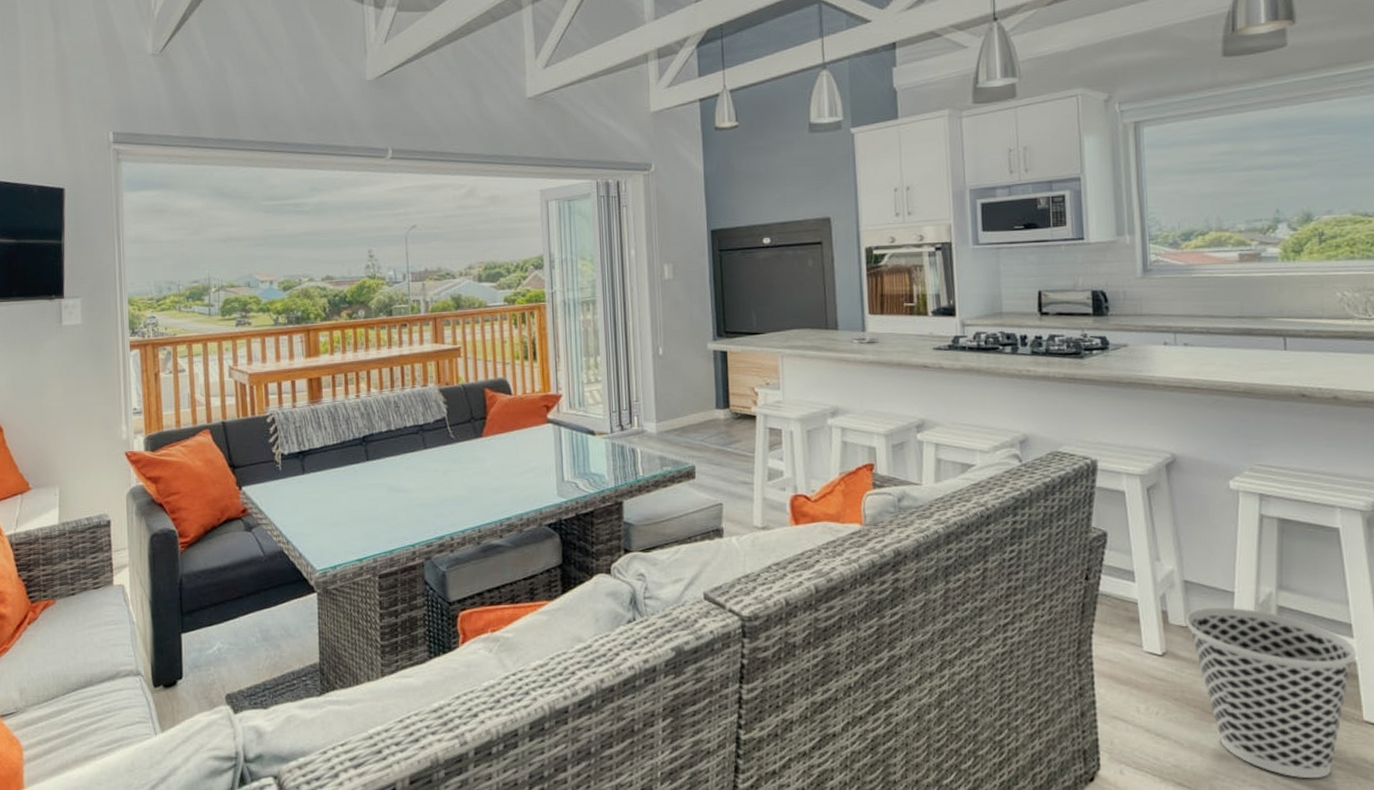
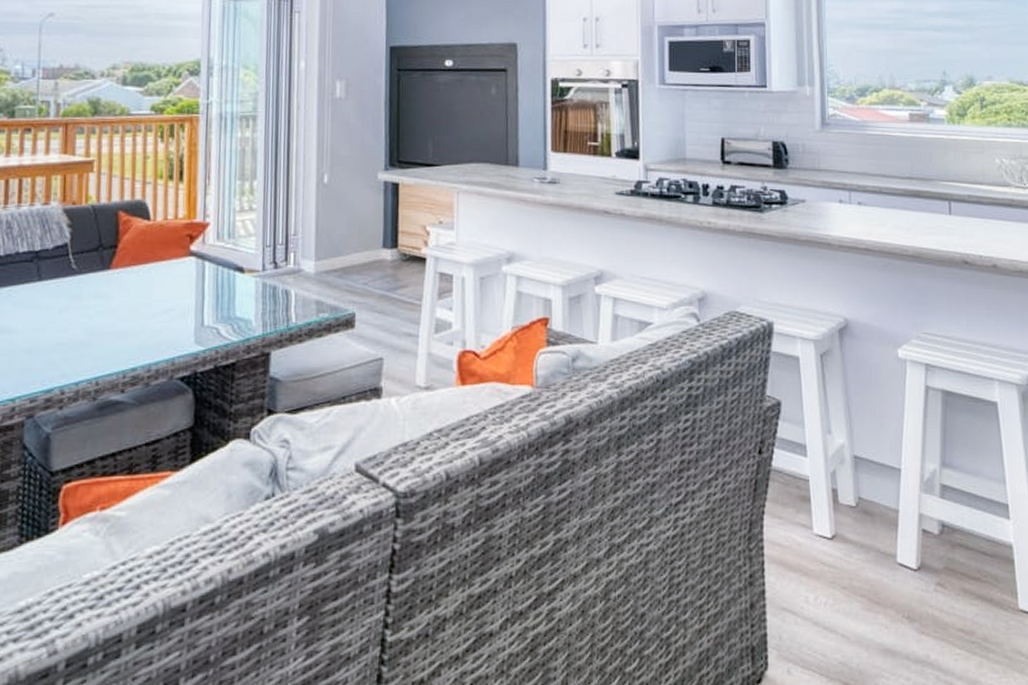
wastebasket: present [1186,607,1357,779] -> none [855,485,1013,675]

